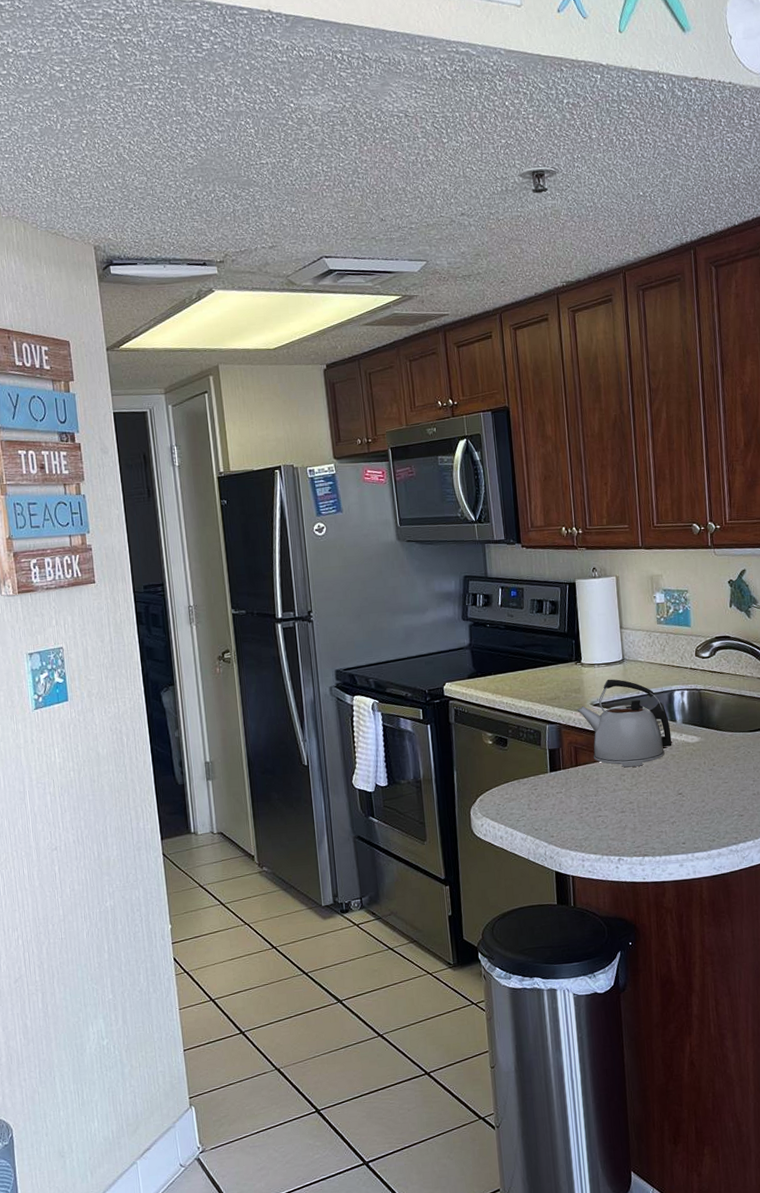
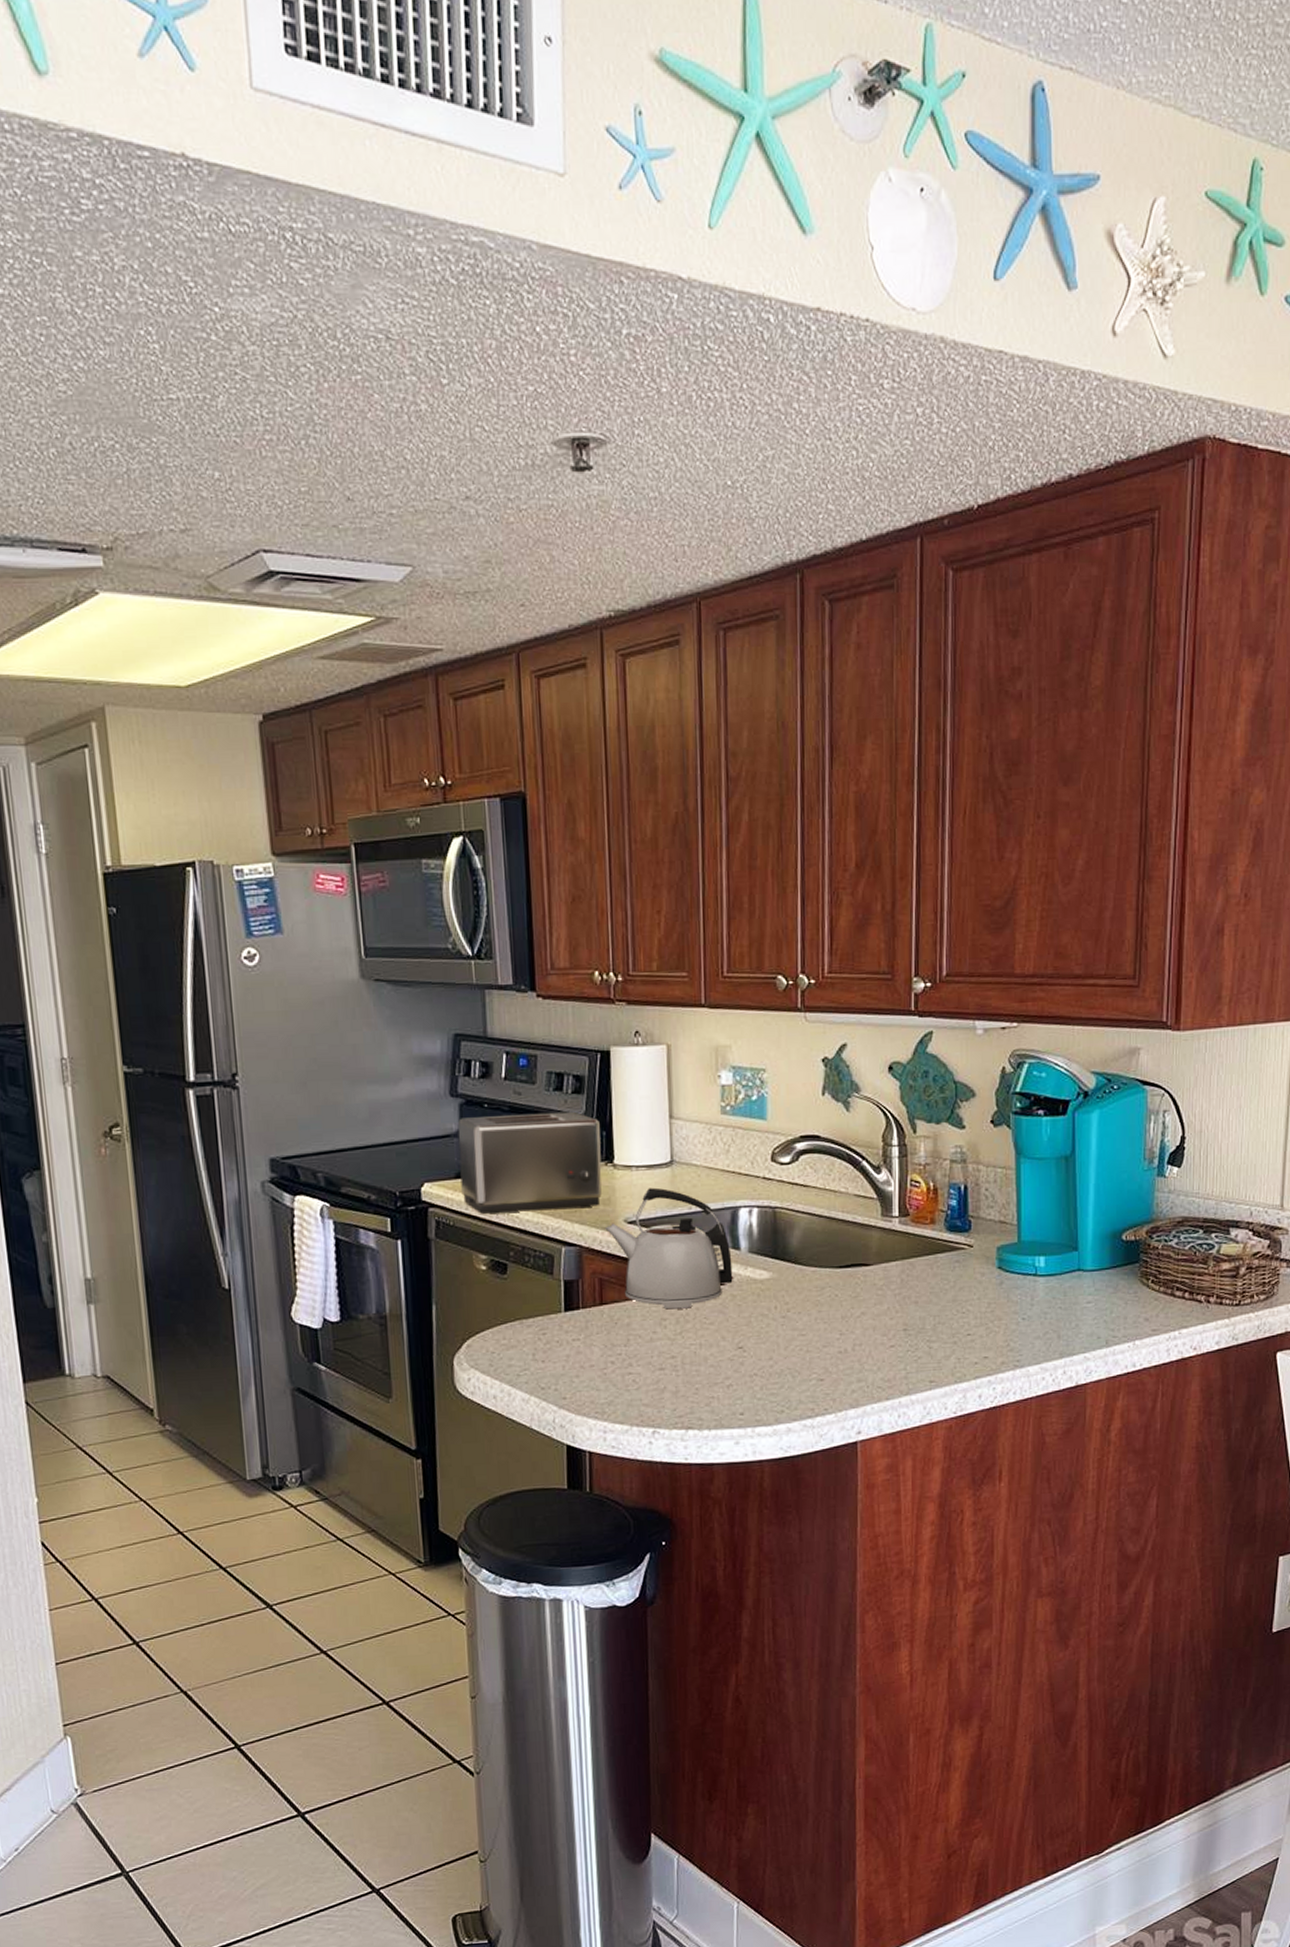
toaster: none [468,627,574,704] -> present [457,1111,602,1215]

